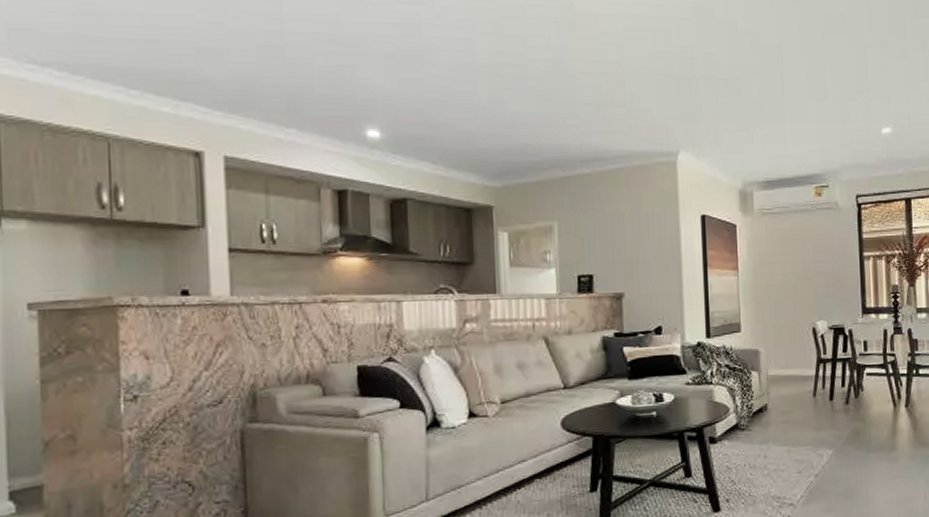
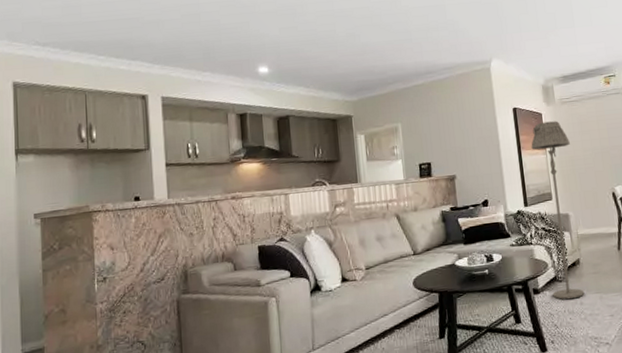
floor lamp: none [720,235,770,452] -> present [531,121,585,300]

